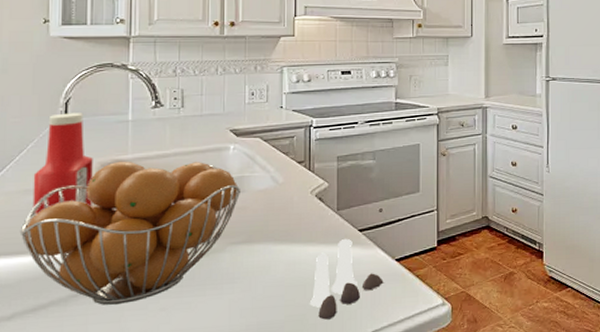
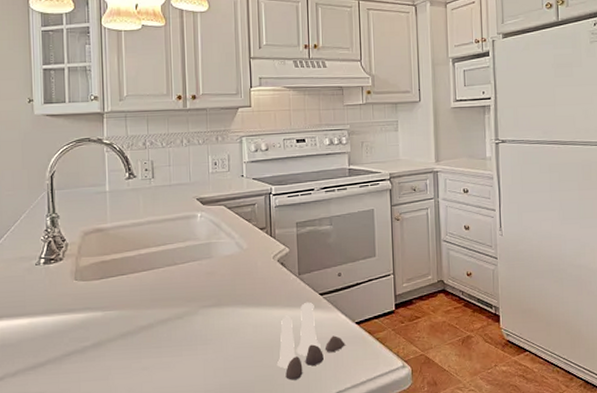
fruit basket: present [19,161,242,305] -> none [18,229,210,364]
ketchup bottle: present [32,113,93,216] -> none [27,185,78,281]

